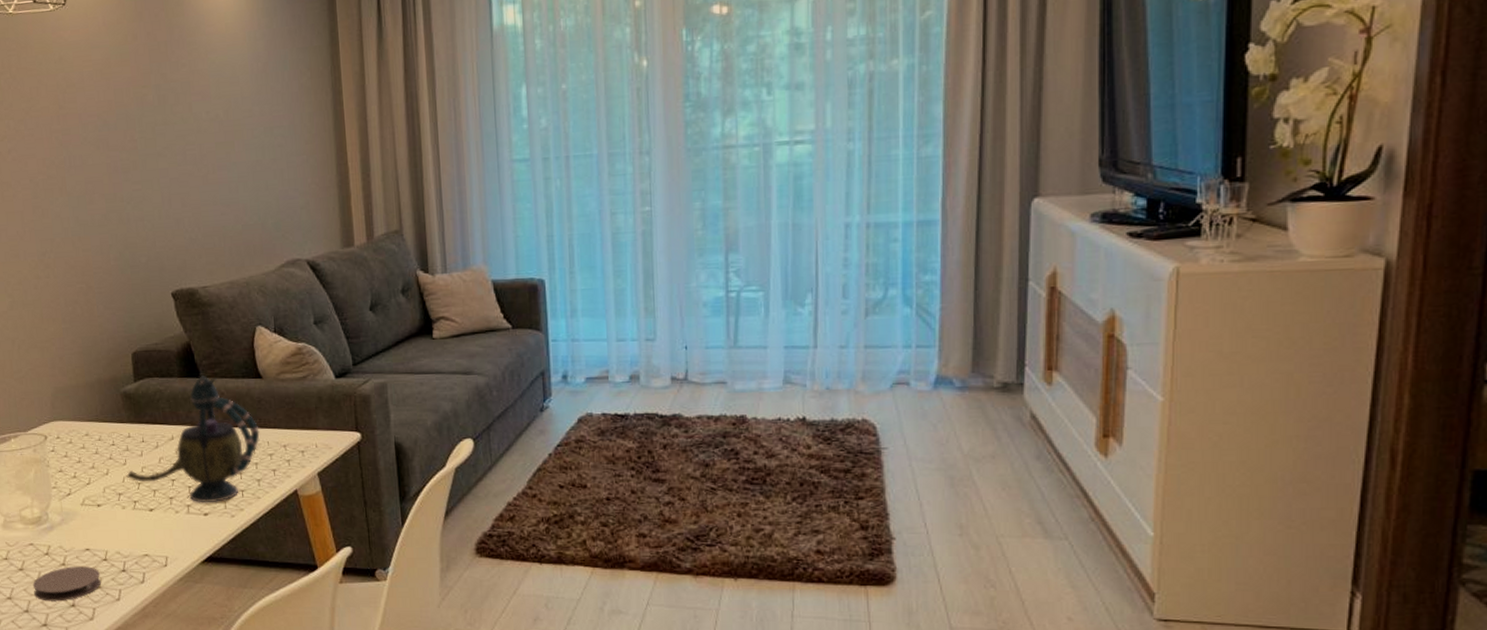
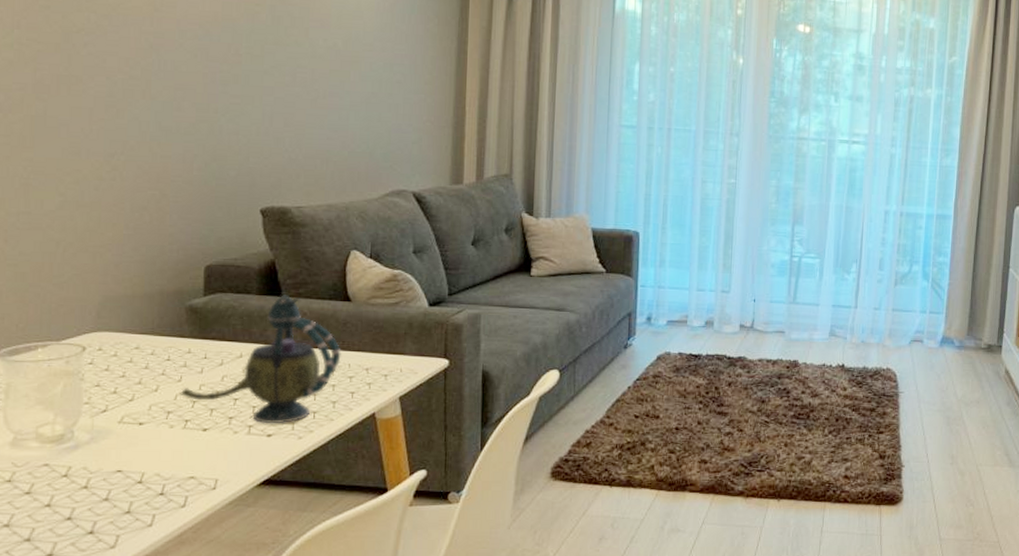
coaster: present [32,566,101,601] -> none [40,490,131,528]

